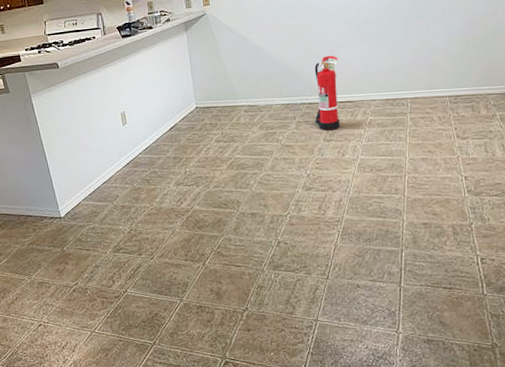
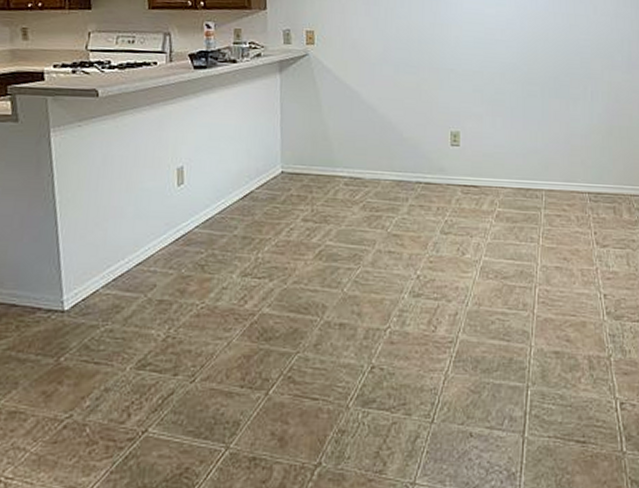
fire extinguisher: present [314,55,340,131] -> none [431,126,465,220]

